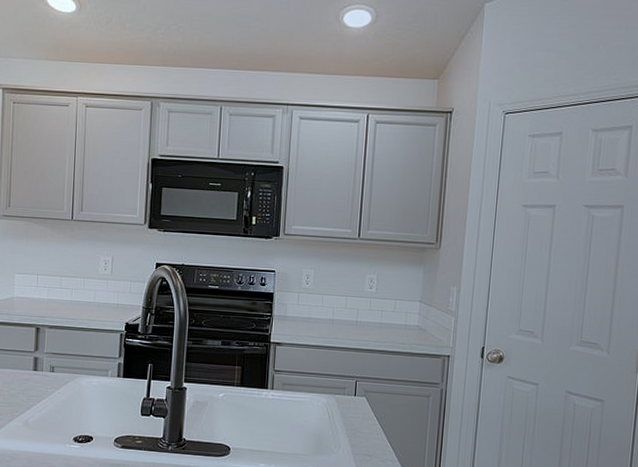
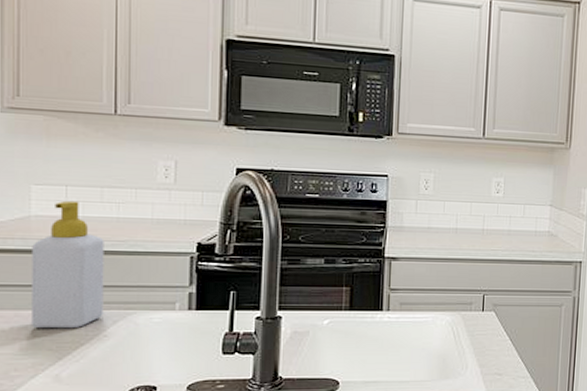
soap bottle: none [11,286,61,385] -> present [32,200,104,328]

